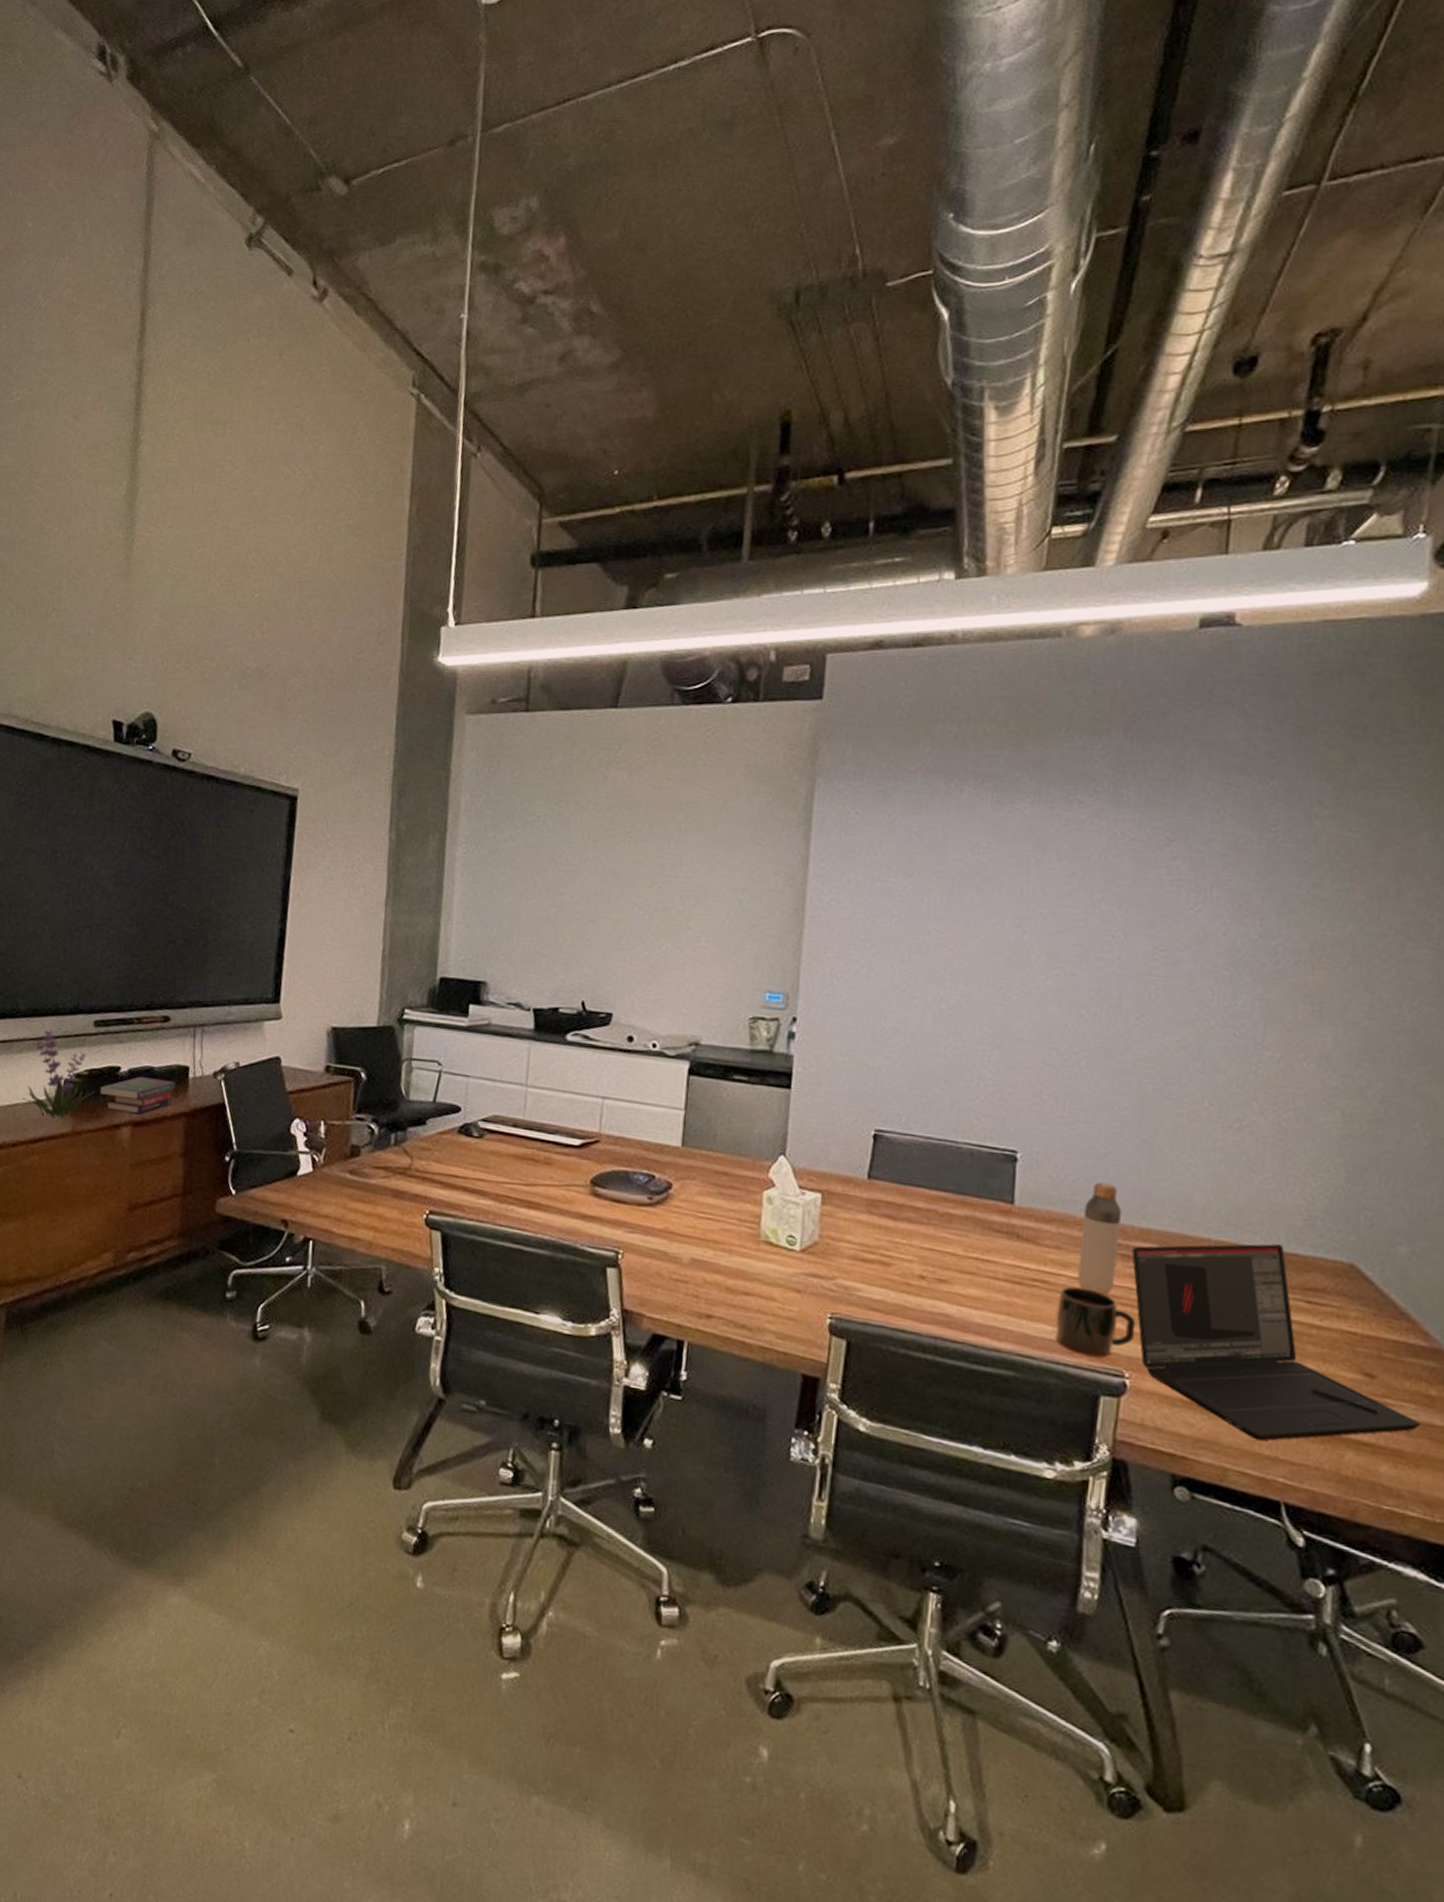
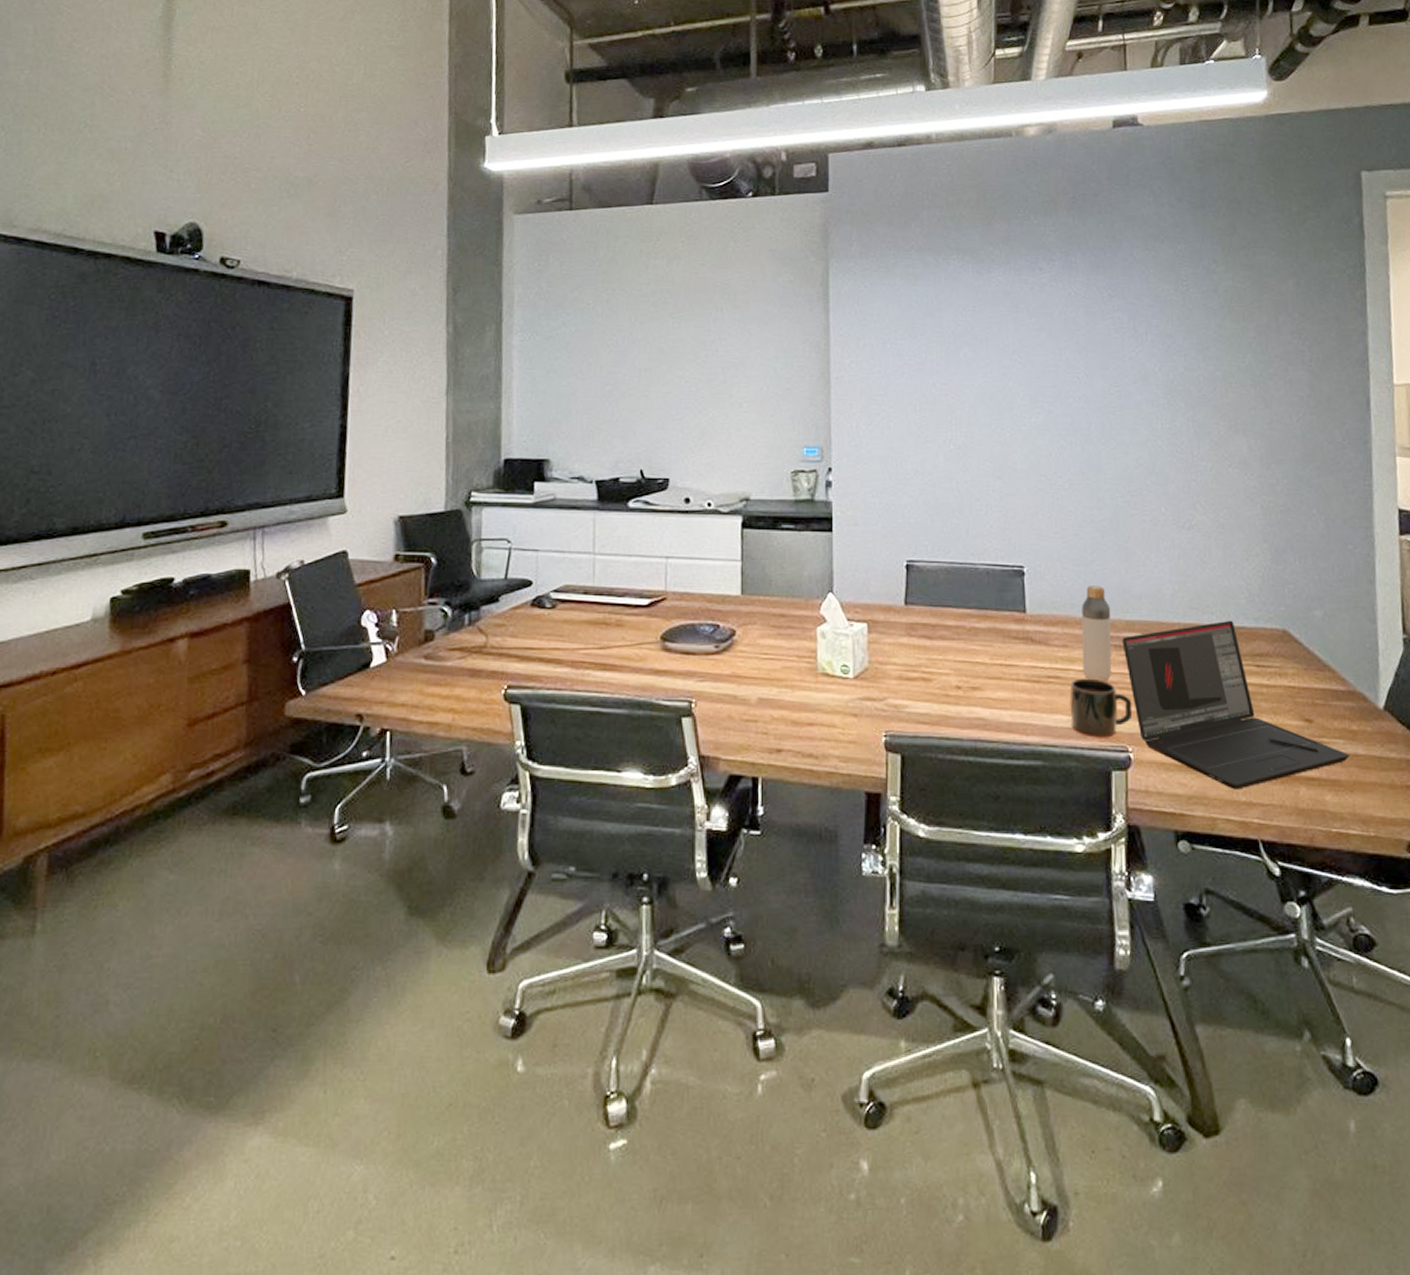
plant: present [22,1030,95,1119] -> none [62,547,145,640]
books: present [100,1076,176,1115] -> none [151,586,236,625]

